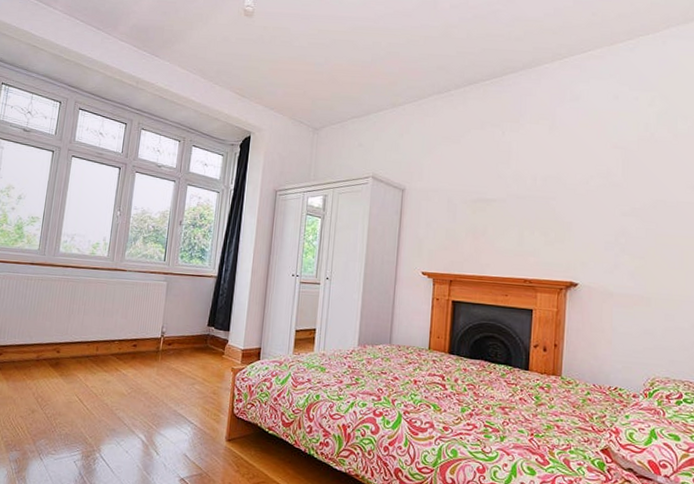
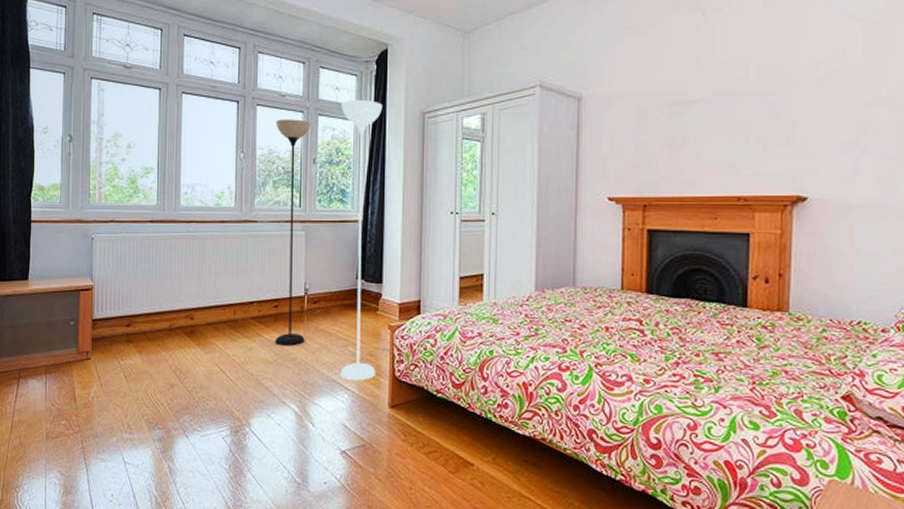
floor lamp: none [131,174,243,416] -> present [275,99,383,381]

